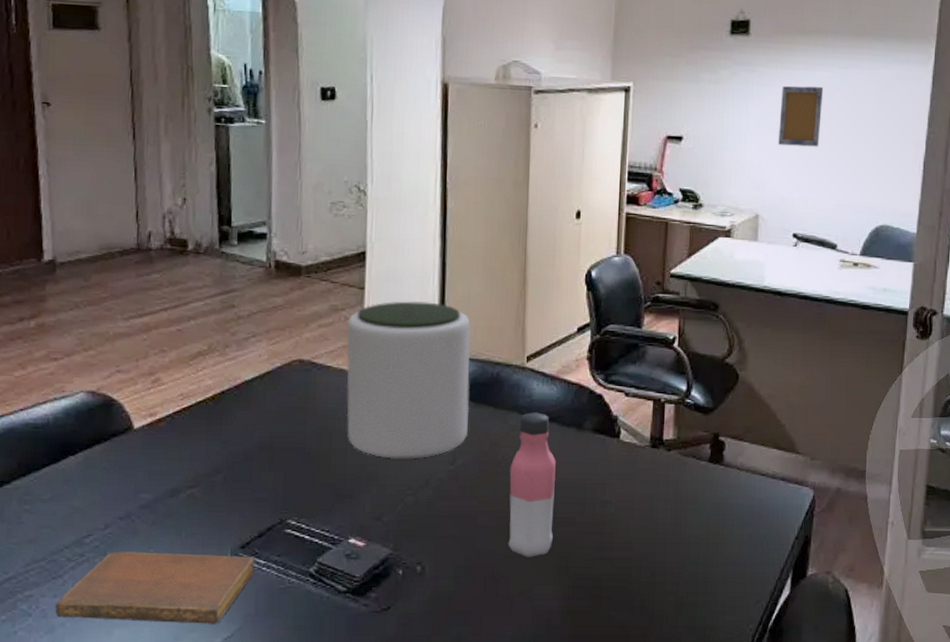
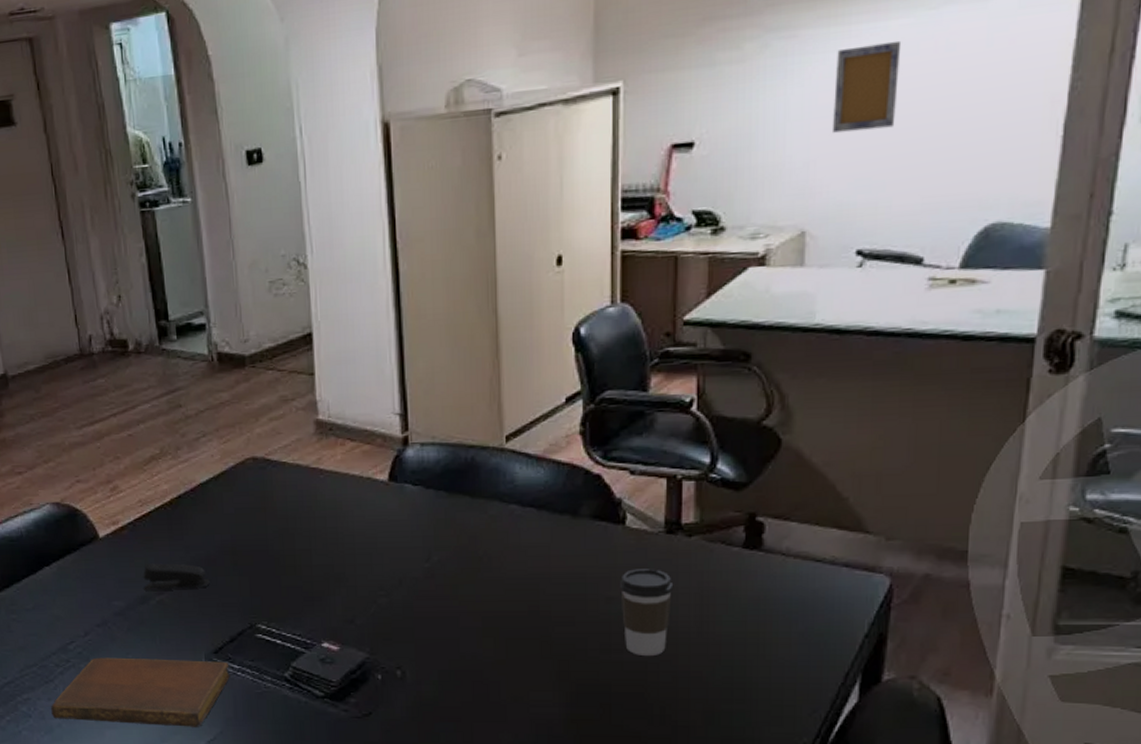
stapler: none [175,457,244,484] -> present [143,563,210,590]
plant pot: present [346,301,471,460] -> none [298,383,443,559]
water bottle: present [508,412,556,557] -> none [493,499,549,661]
coffee cup: none [612,477,655,553] -> present [619,569,674,655]

